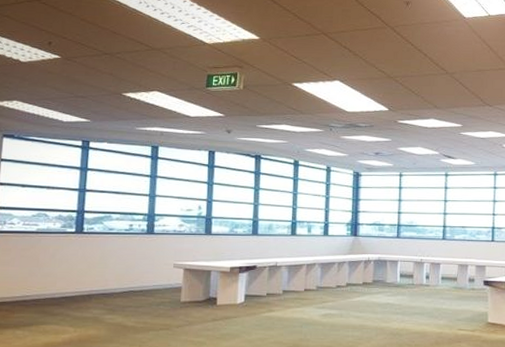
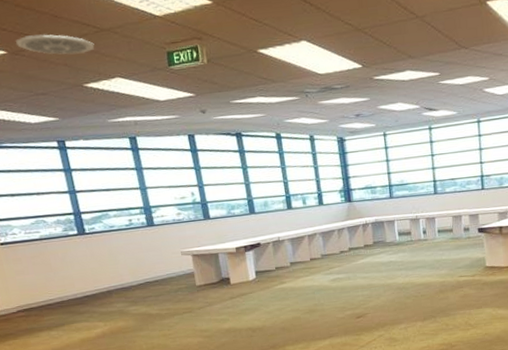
ceiling vent: none [72,45,143,67] -> present [16,34,95,55]

